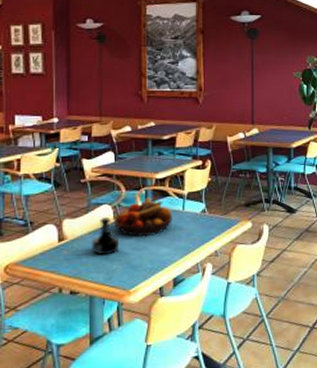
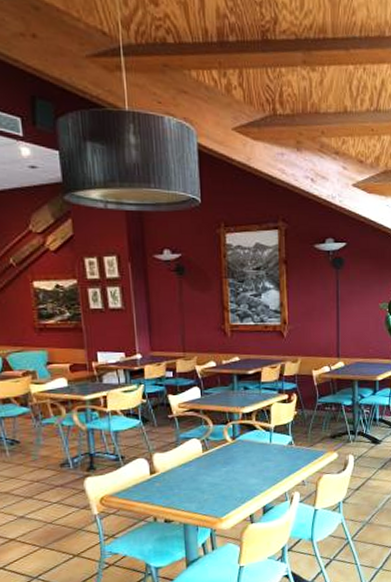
tequila bottle: present [91,216,120,255] -> none [182,450,210,487]
fruit bowl: present [113,197,172,237] -> none [202,431,260,469]

